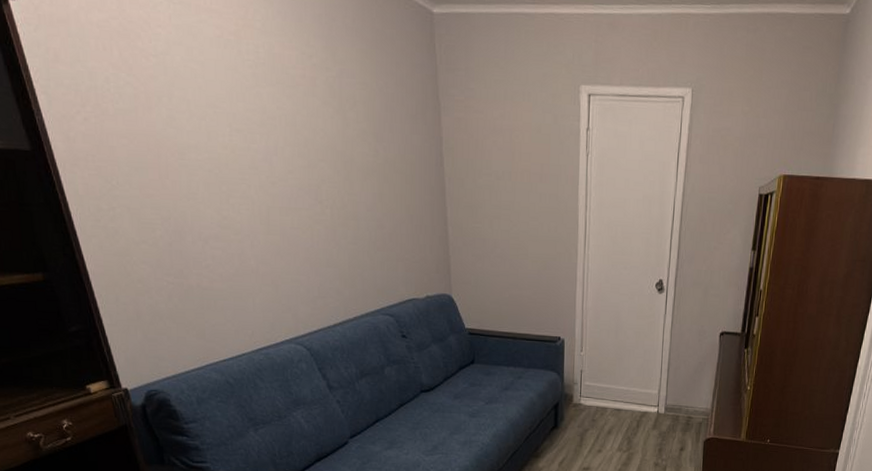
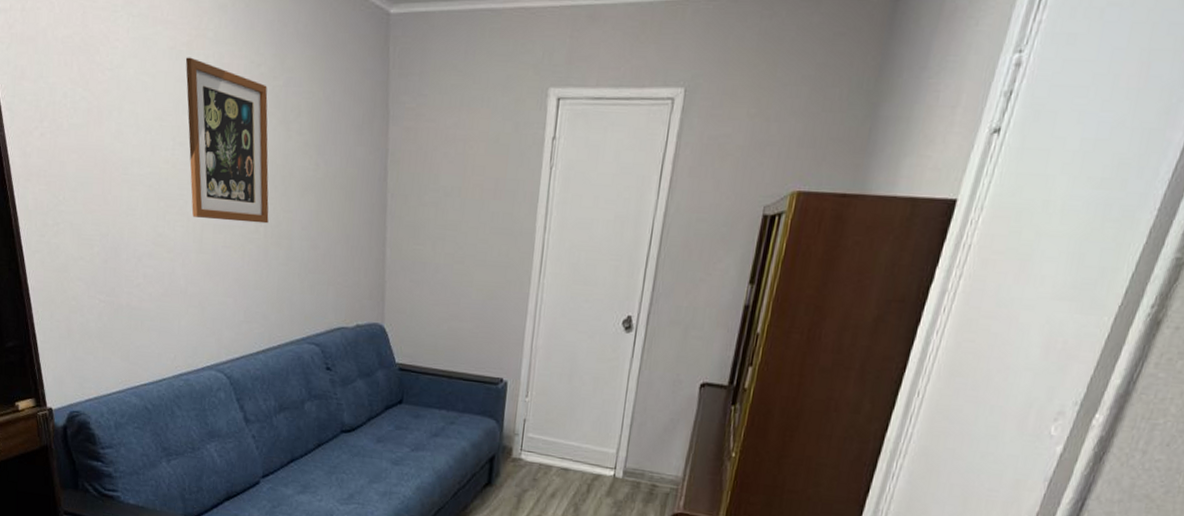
wall art: none [234,46,334,206] -> present [185,57,269,224]

